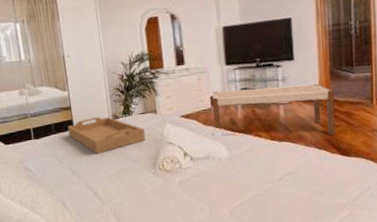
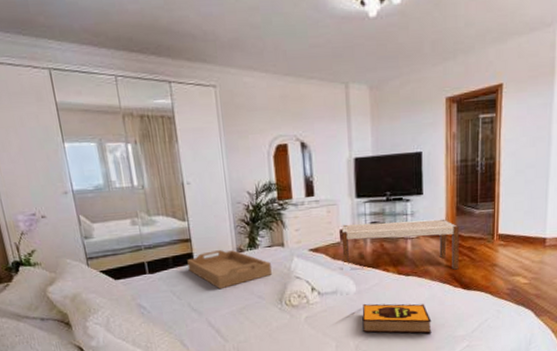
hardback book: none [235,169,309,201] -> present [362,303,432,334]

